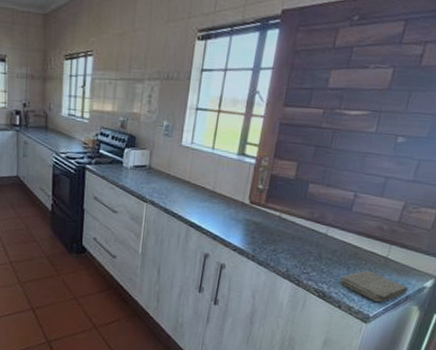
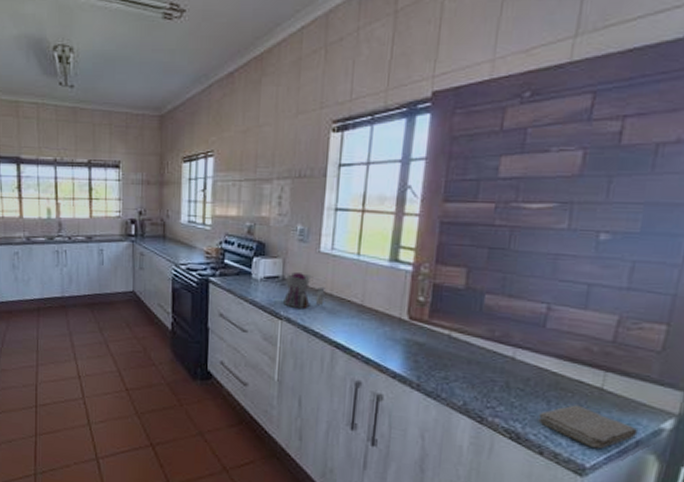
teapot: none [149,162,184,193] -> present [283,272,325,308]

